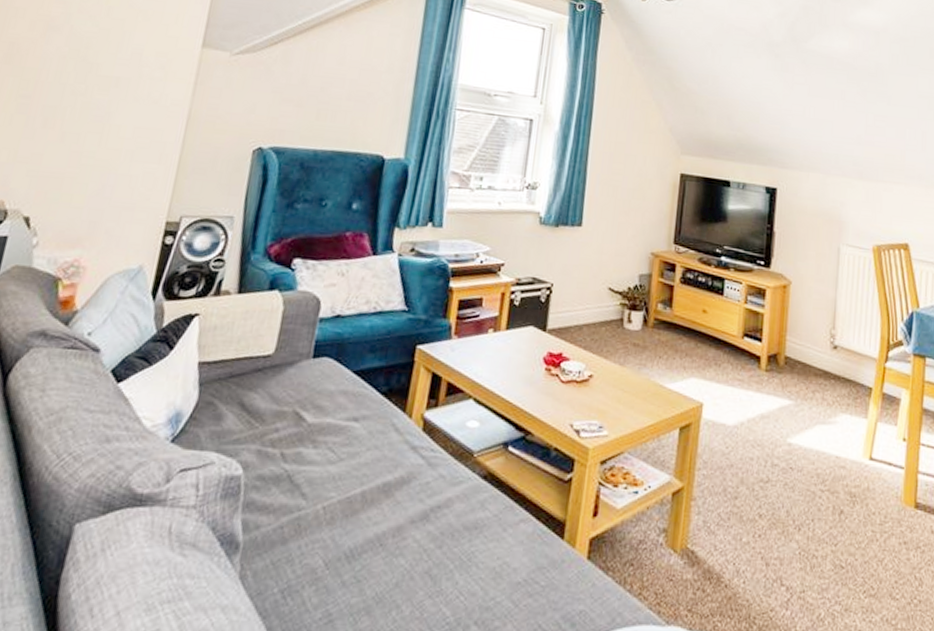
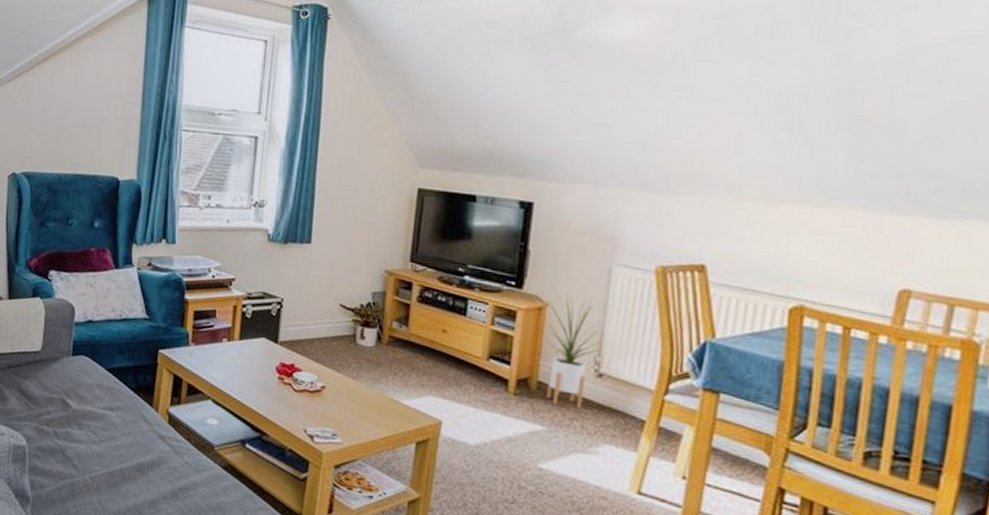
house plant: none [785,273,835,380] -> present [540,295,601,408]

